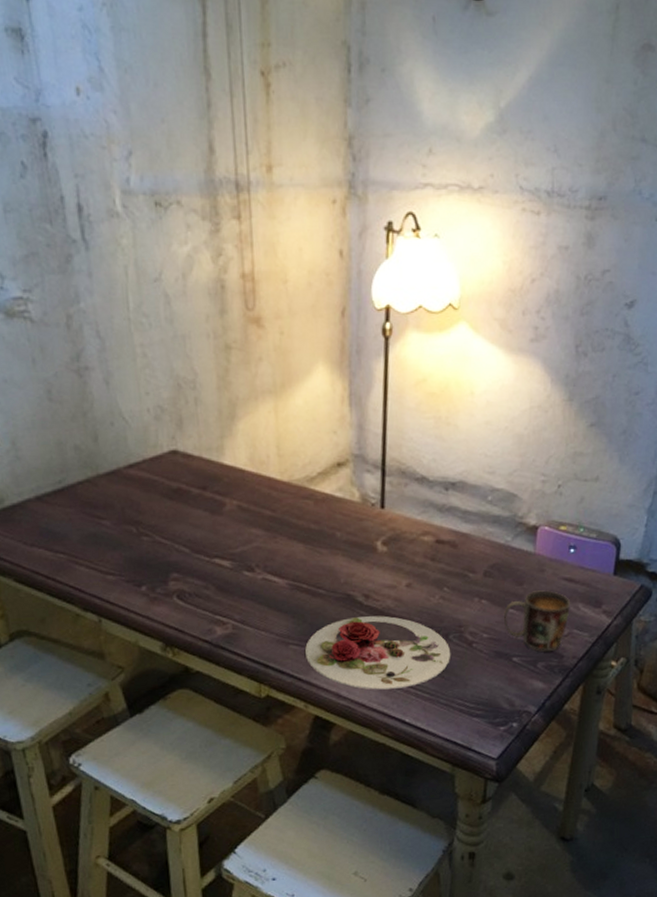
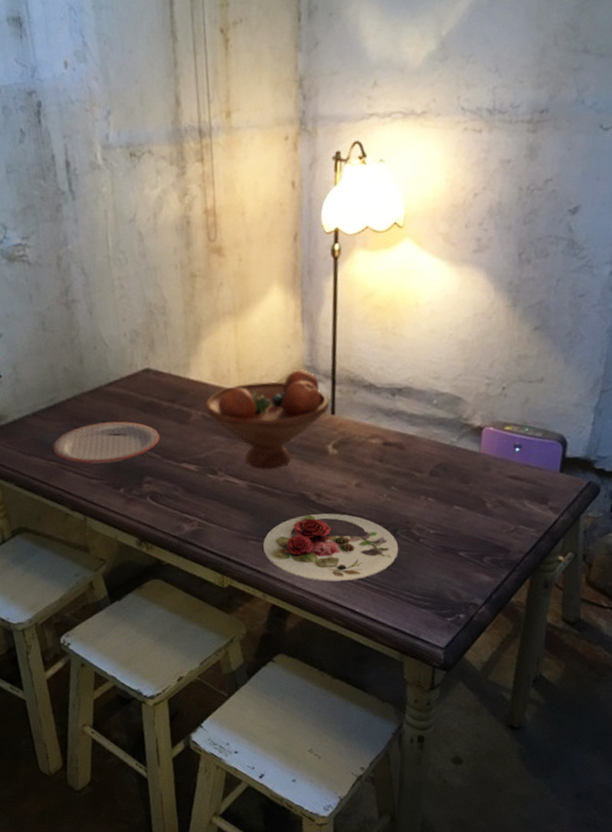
plate: none [61,509,189,557] -> present [53,421,160,464]
fruit bowl: none [240,458,379,568] -> present [204,369,330,470]
mug: present [503,590,570,652] -> none [449,488,516,547]

